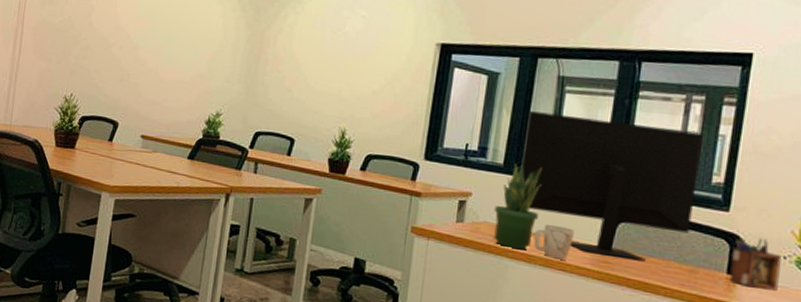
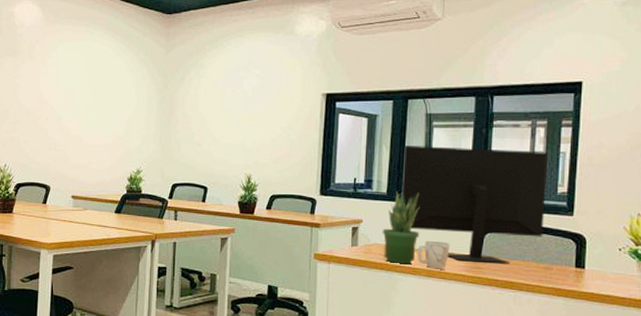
desk organizer: present [729,237,782,291] -> none [577,235,617,278]

